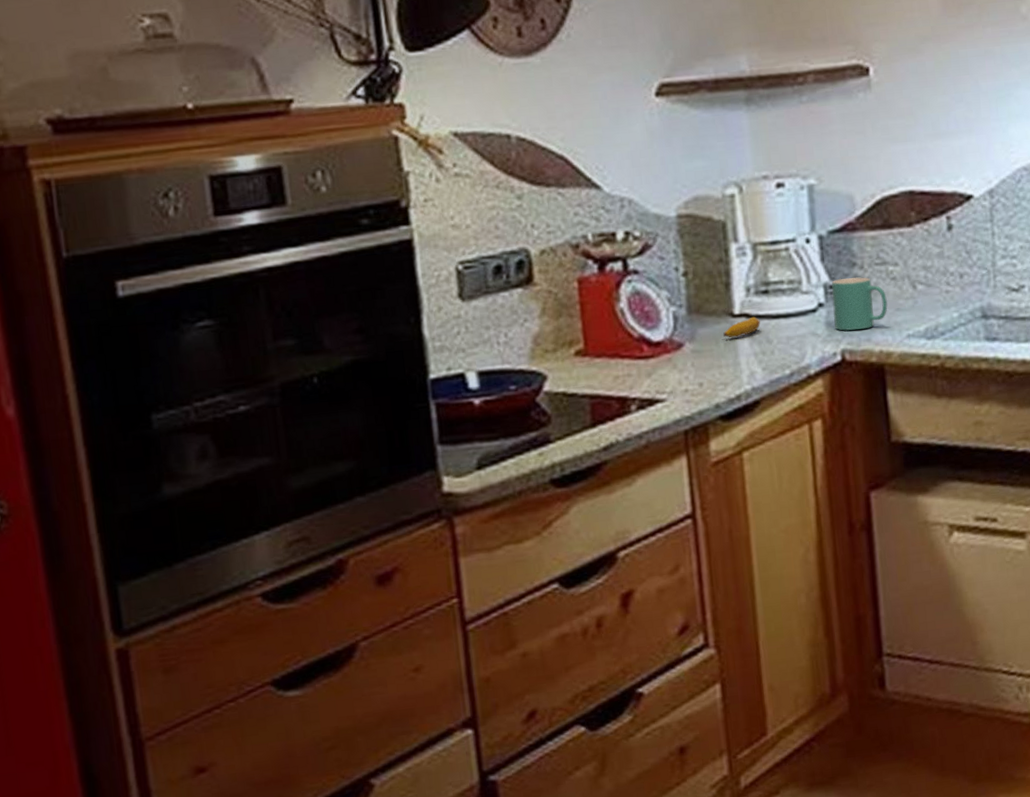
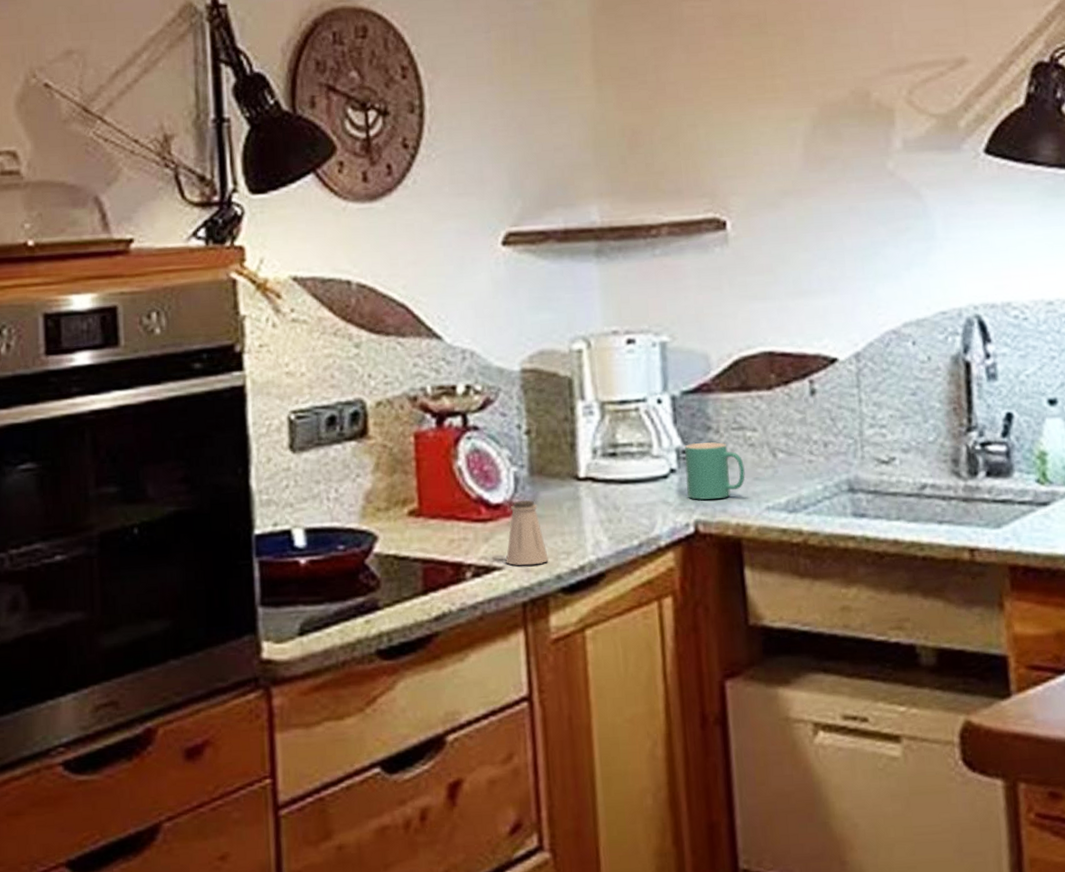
saltshaker: none [667,337,708,397] -> present [505,500,549,566]
banana: present [723,316,760,338] -> none [567,480,607,503]

